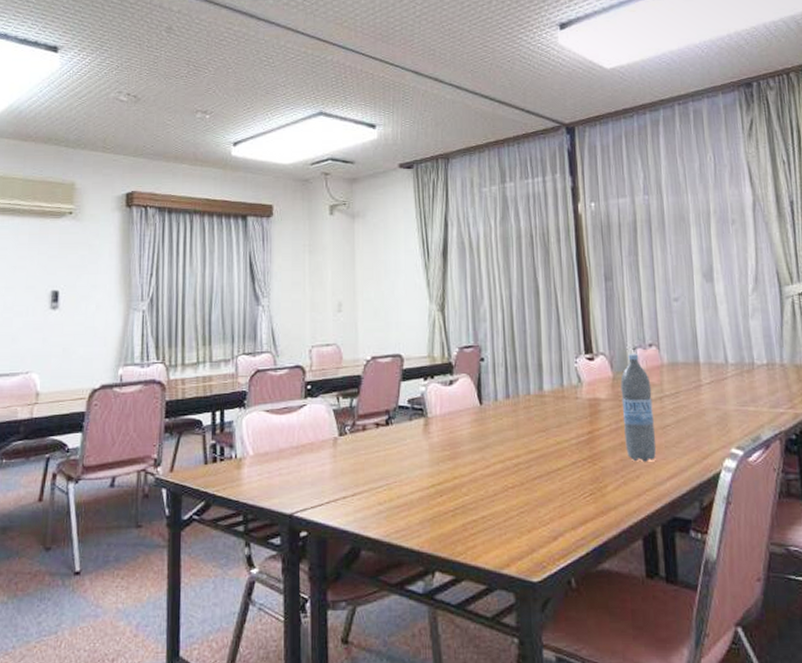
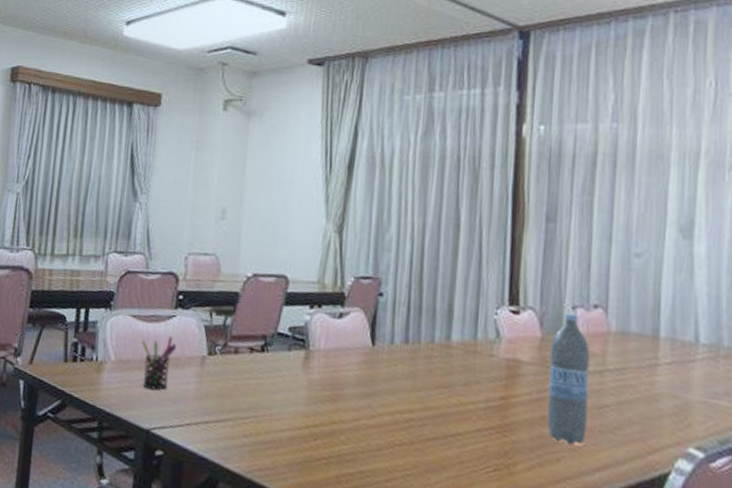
pen holder: none [277,425,310,476] -> present [141,337,177,391]

